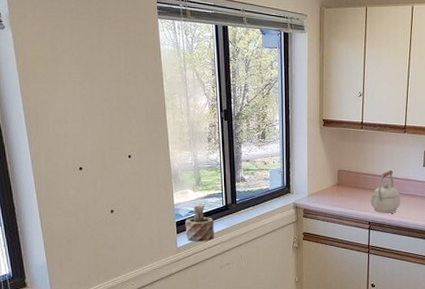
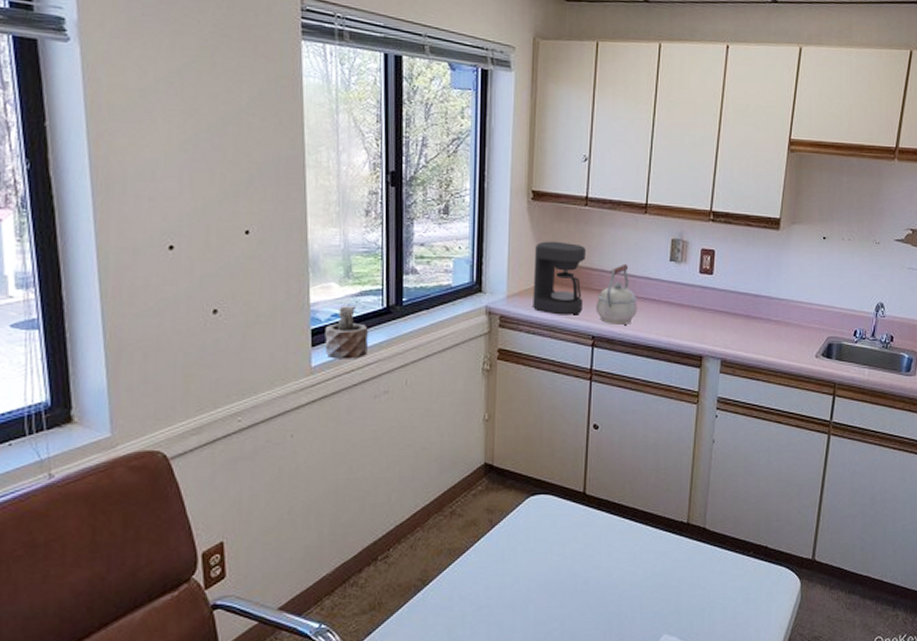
coffee maker: none [326,155,362,208] -> present [533,241,586,315]

